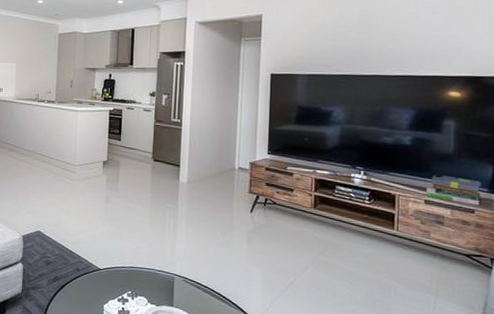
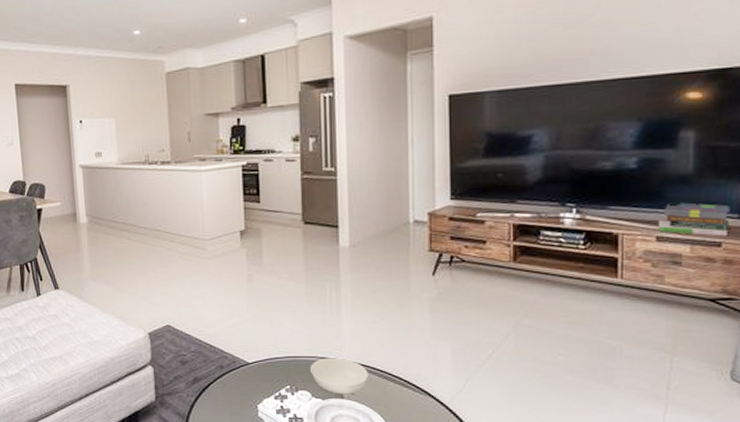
bowl: none [149,271,195,304] -> present [310,358,368,395]

